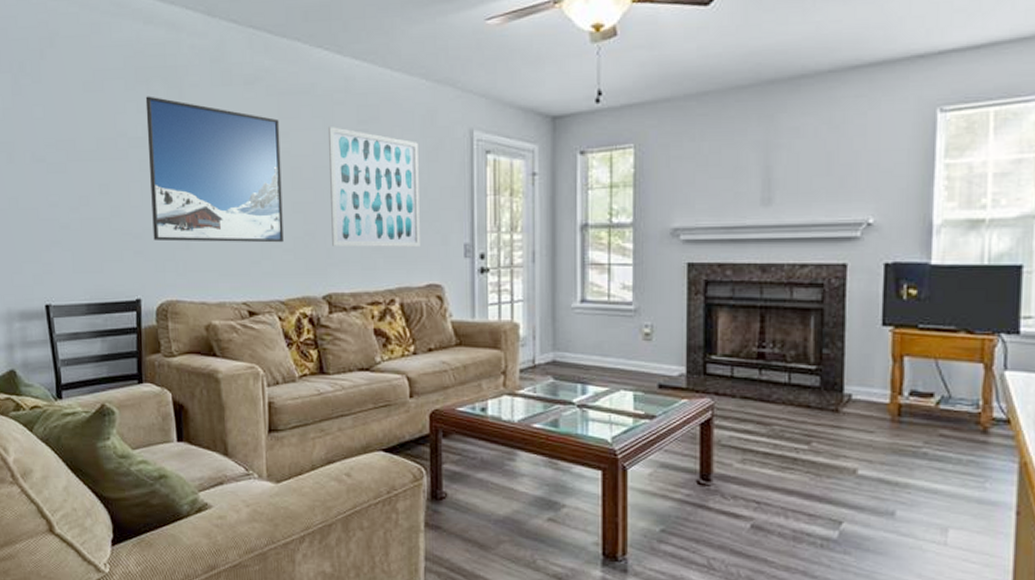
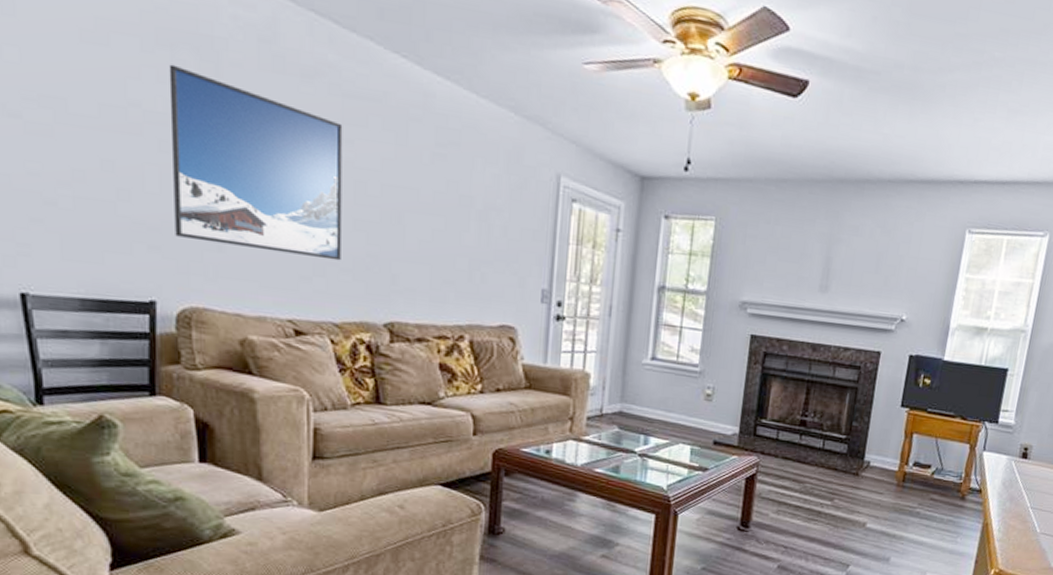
wall art: present [329,127,420,248] -> none [398,143,501,287]

